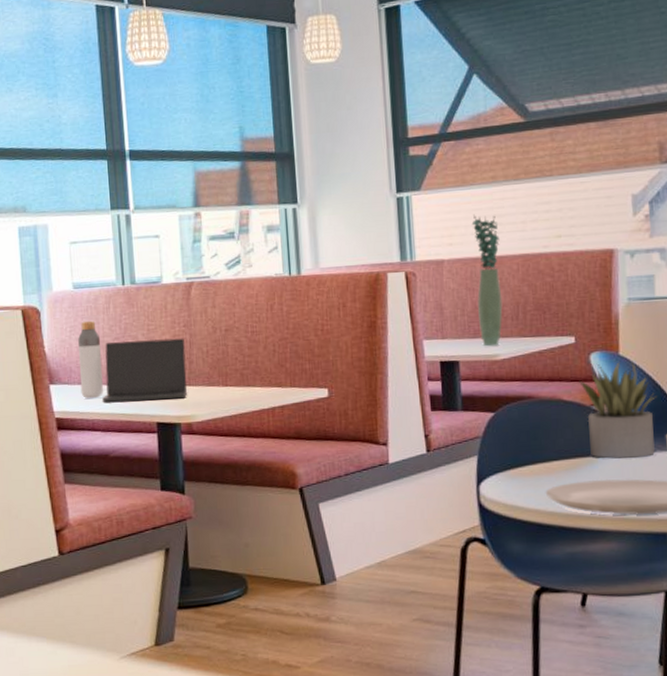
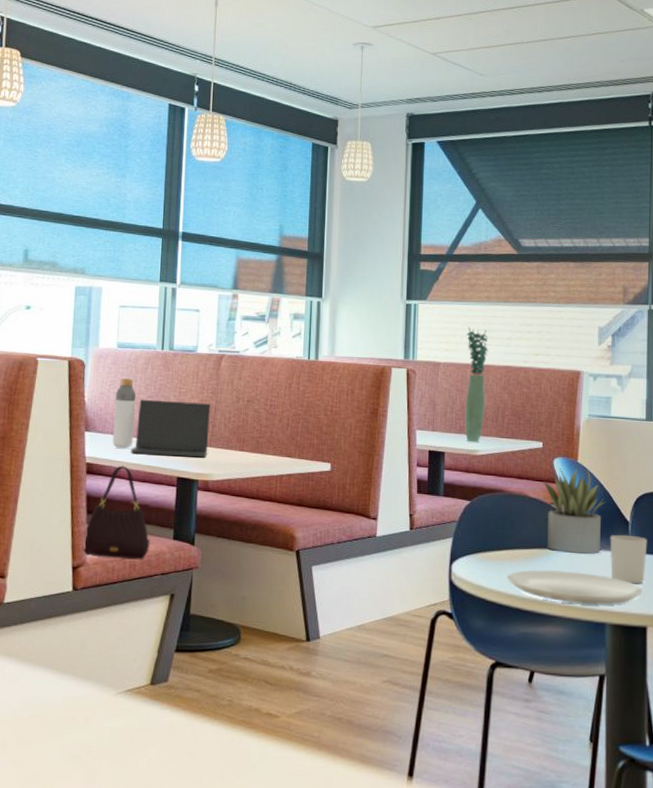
handbag: none [63,416,137,517] -> present [82,465,151,559]

